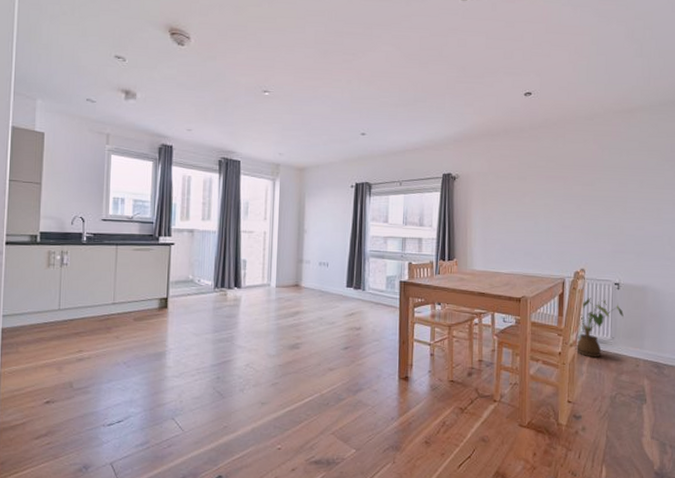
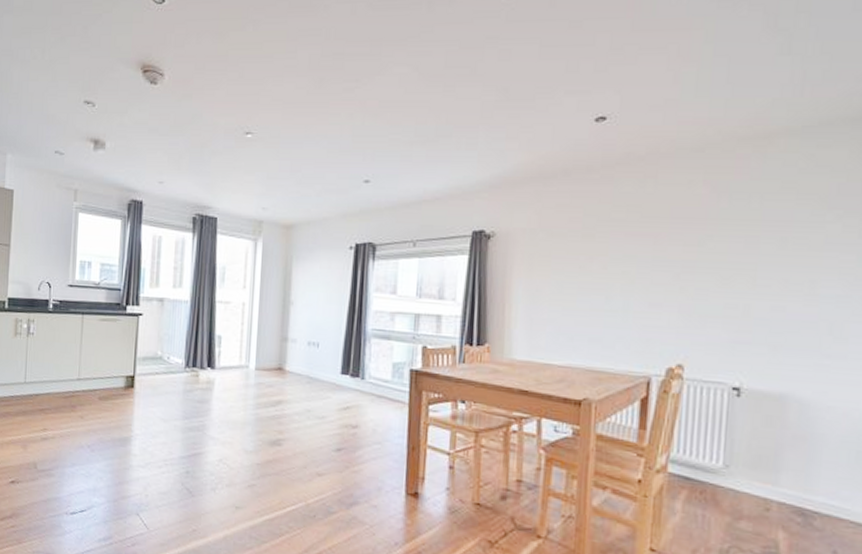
house plant: present [575,298,624,358] -> none [664,406,746,492]

